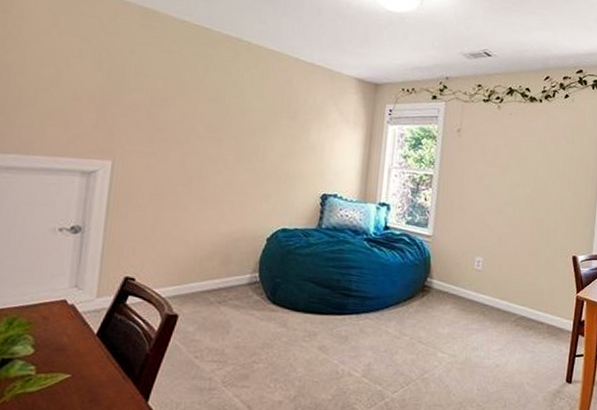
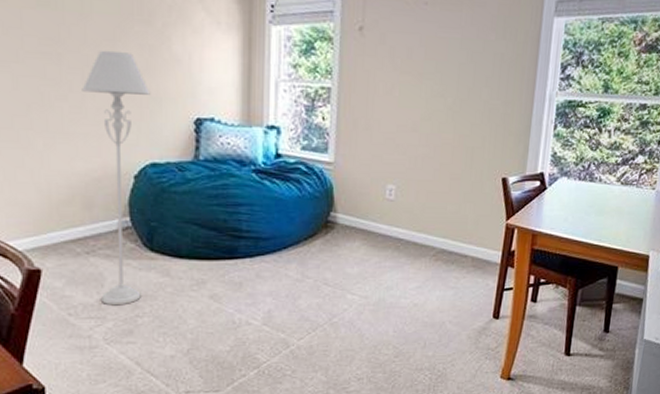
floor lamp: none [225,137,289,352] -> present [82,50,151,306]

